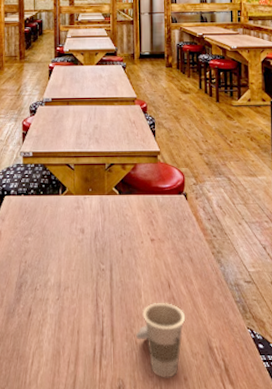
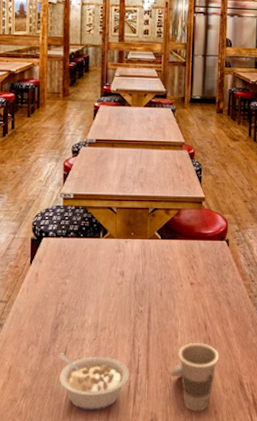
legume: none [23,314,94,376] -> present [58,353,130,411]

